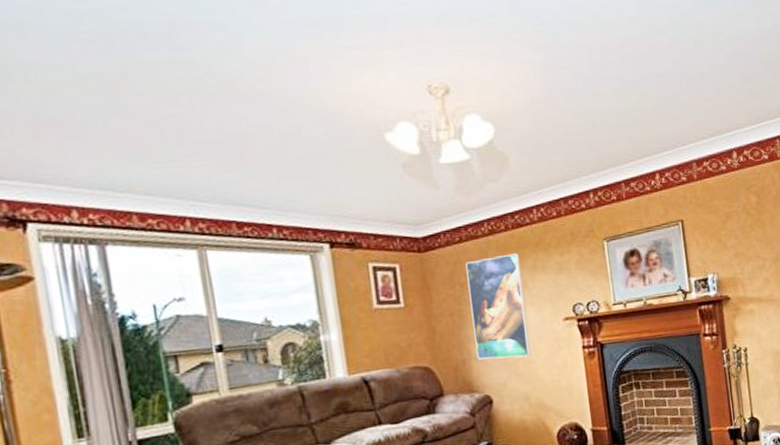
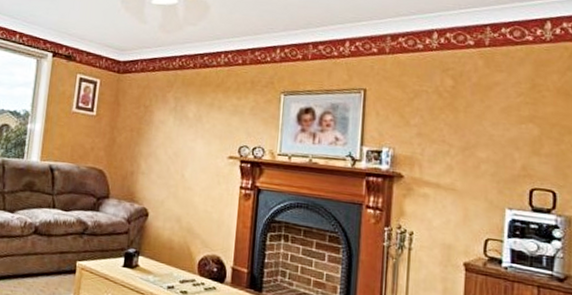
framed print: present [465,253,531,360] -> none [144,88,200,183]

